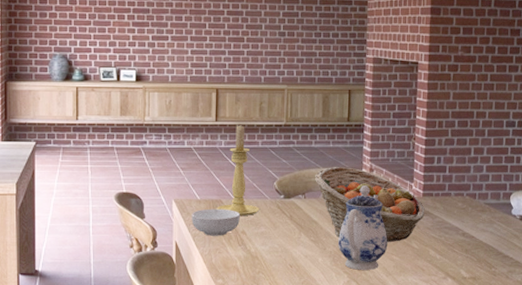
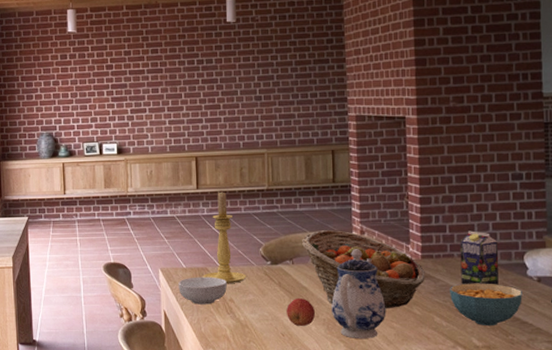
apple: none [296,231,322,258] -> present [286,297,315,326]
cereal bowl: none [445,220,506,260] -> present [450,283,522,327]
juice carton: none [455,172,490,222] -> present [460,231,499,285]

